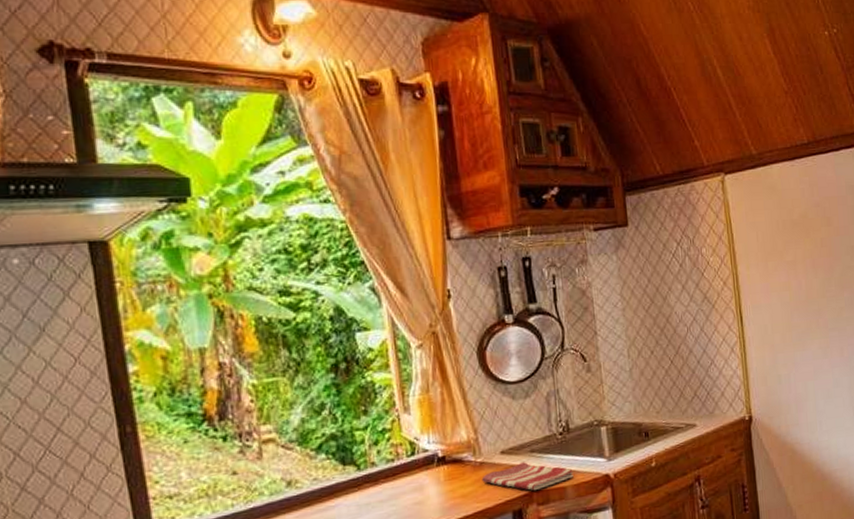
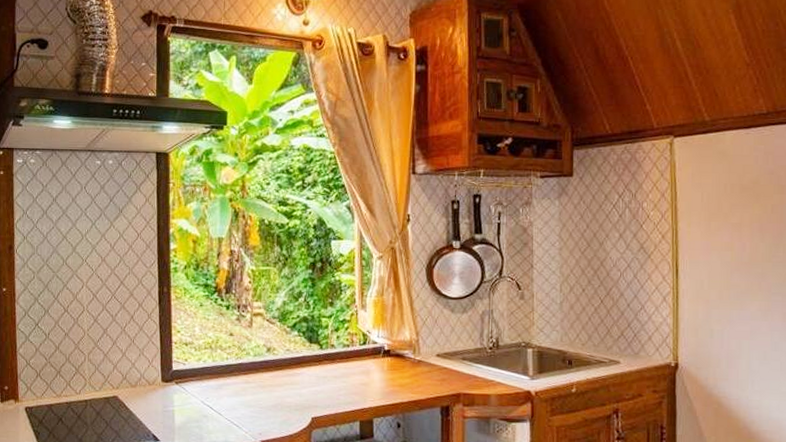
dish towel: present [481,461,574,491] -> none [418,366,498,393]

